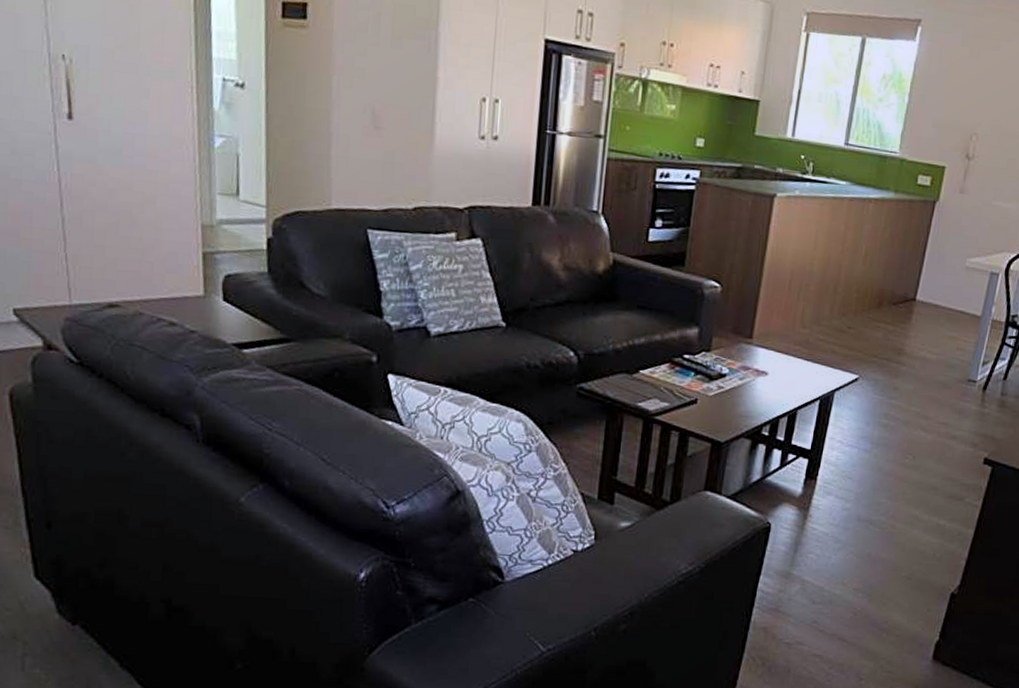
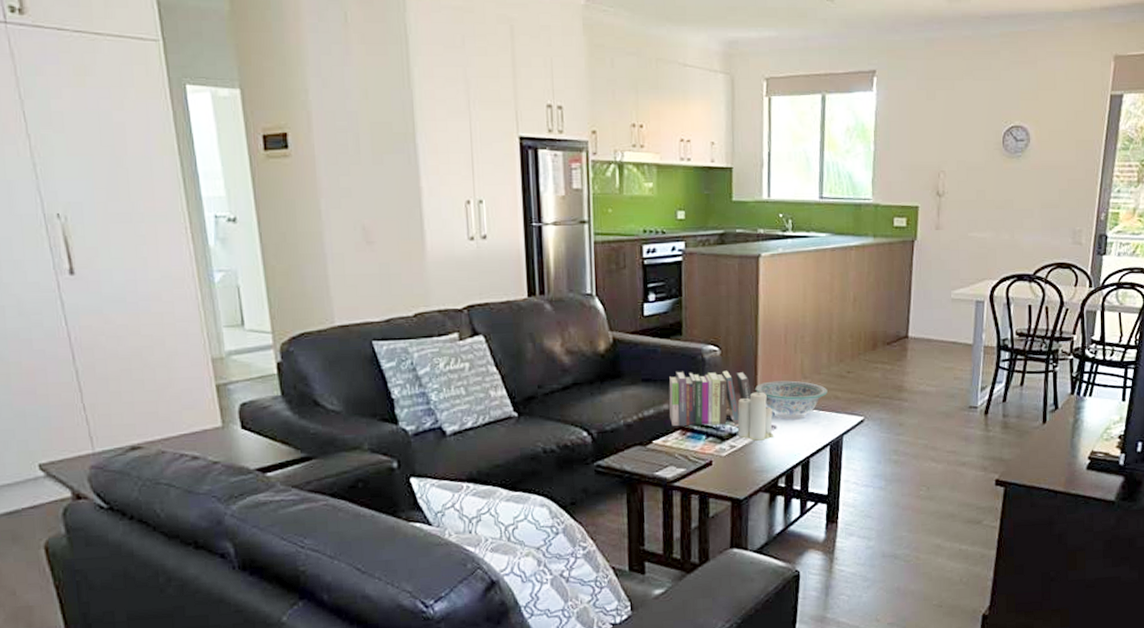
books: none [660,302,748,365] -> present [669,370,752,427]
candle: none [726,332,766,386] -> present [736,389,773,441]
decorative bowl: none [751,326,825,369] -> present [755,380,828,420]

